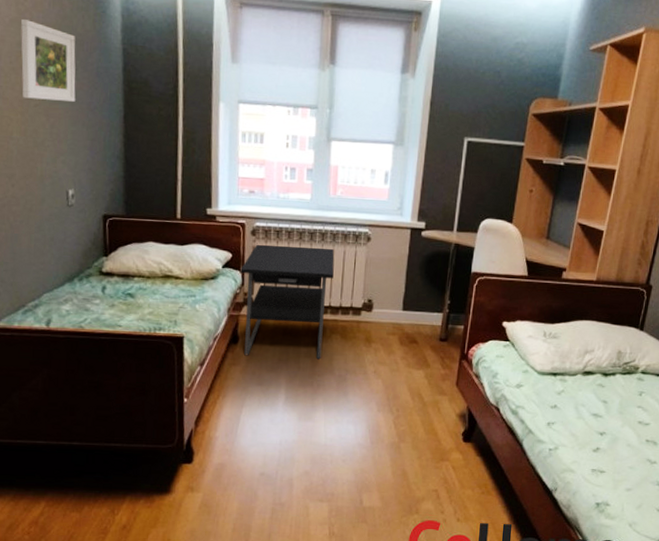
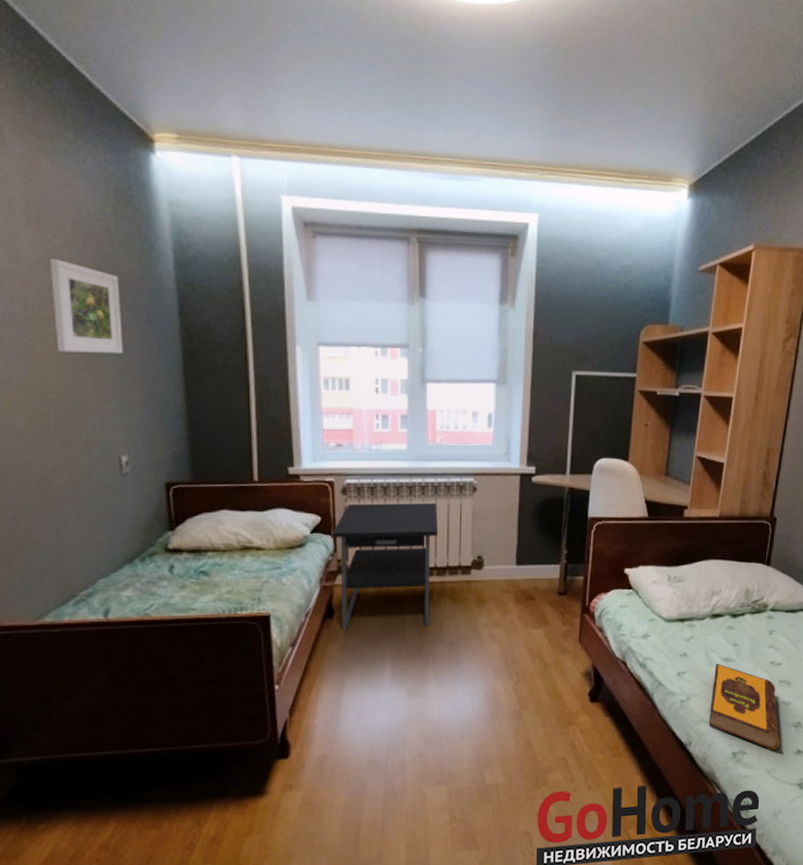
hardback book: none [574,418,643,504] -> present [708,663,780,749]

